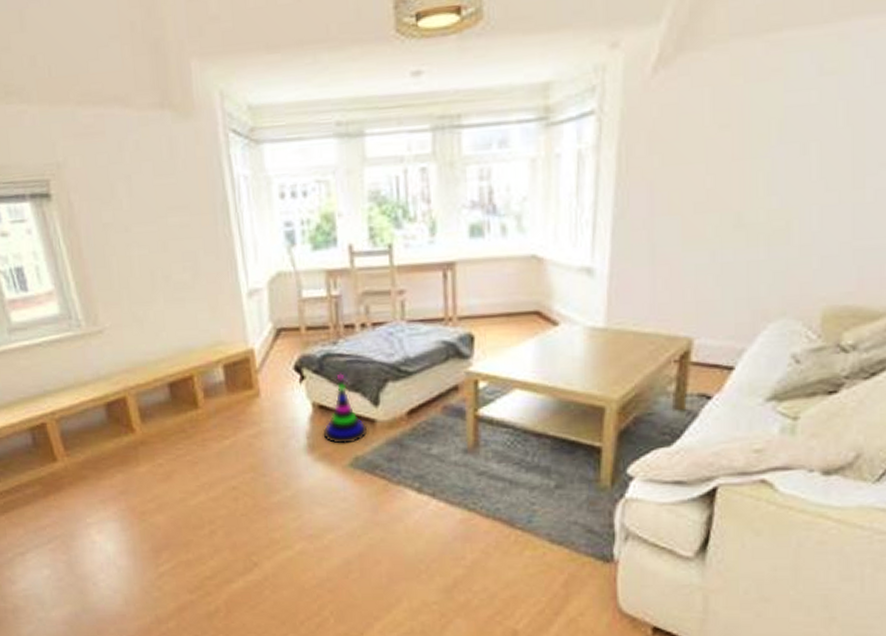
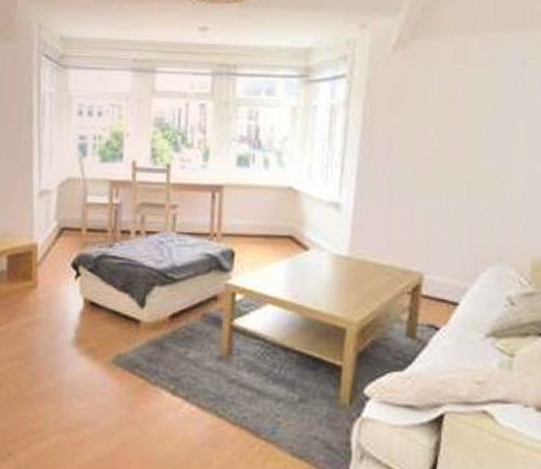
stacking toy: present [322,373,368,444] -> none [91,274,132,341]

